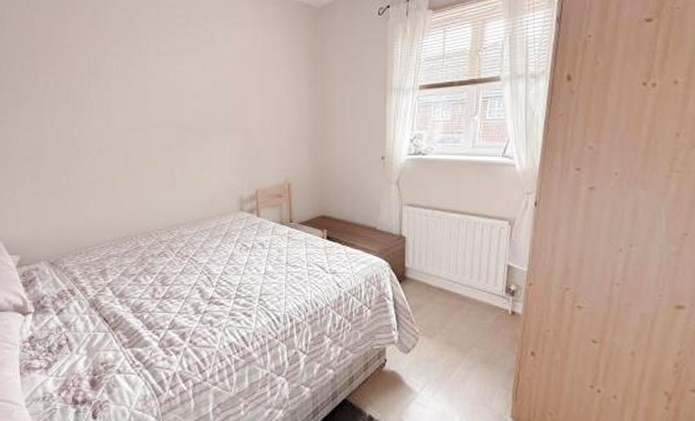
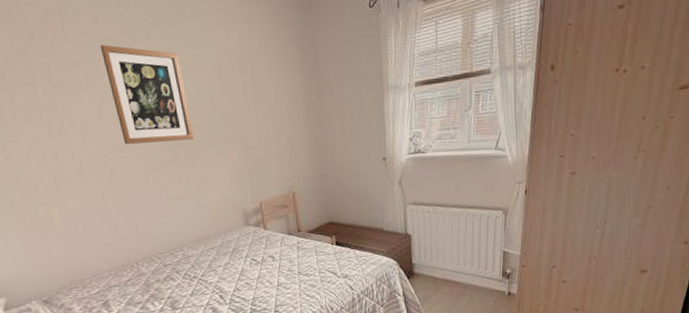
wall art: none [133,40,203,127] -> present [100,44,195,144]

